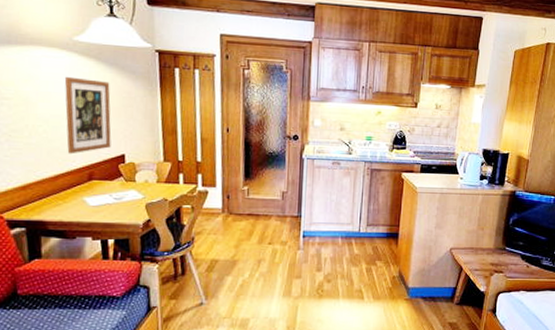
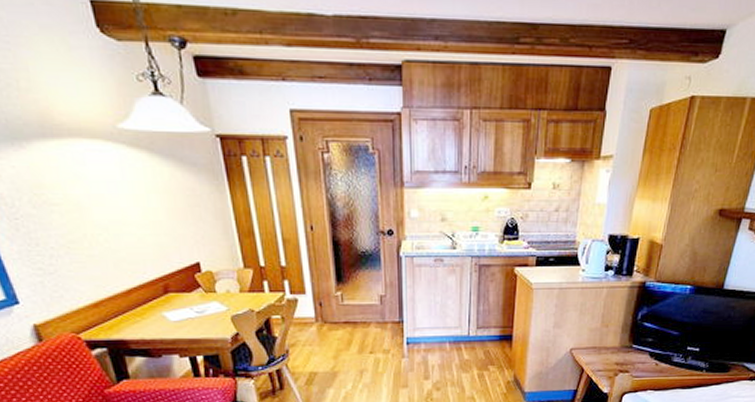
wall art: present [64,76,111,154] -> none [116,174,183,265]

